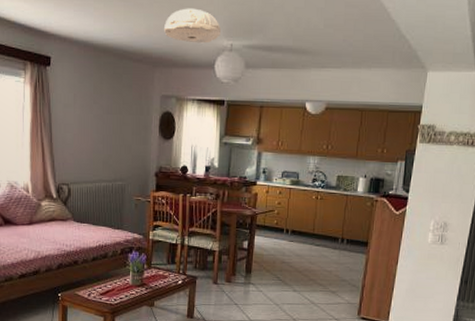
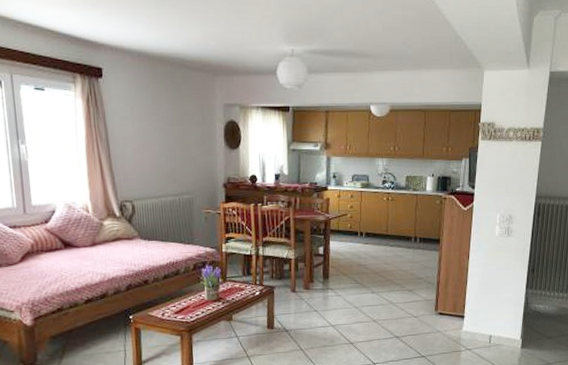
ceiling light: present [164,8,221,44] -> none [222,14,280,50]

